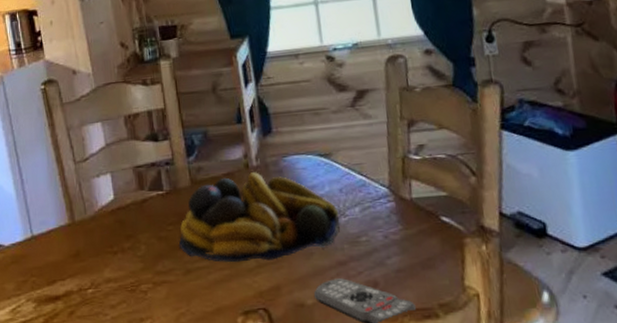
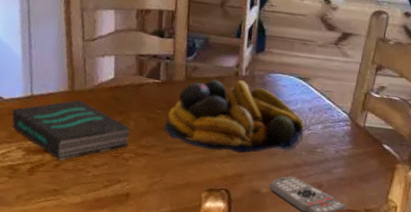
book: none [15,232,145,307] -> present [12,100,131,161]

